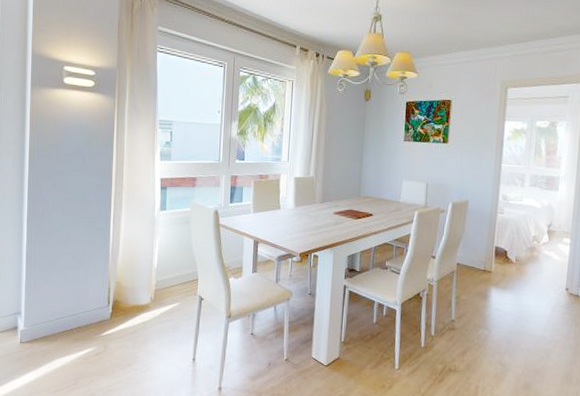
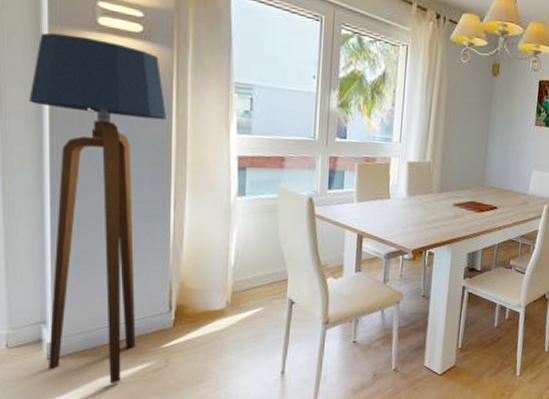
floor lamp: none [16,92,109,364] -> present [29,32,166,383]

